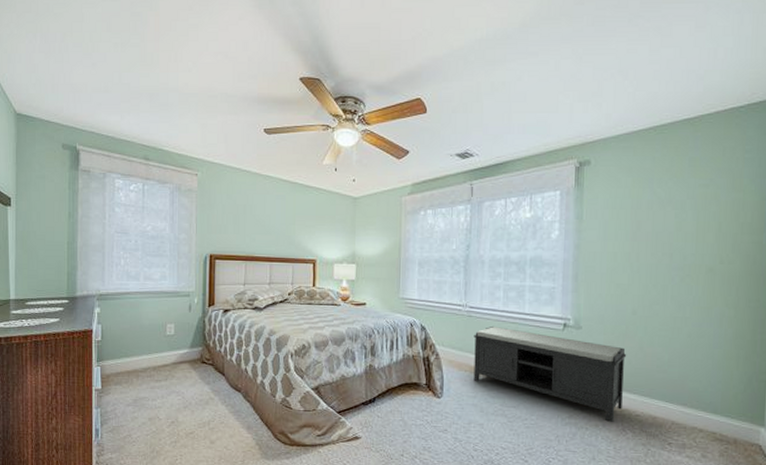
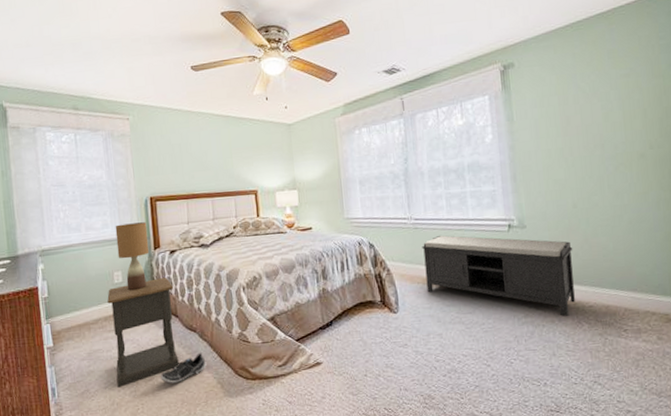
nightstand: none [158,334,223,436] -> present [107,277,179,387]
table lamp: none [172,278,204,344] -> present [115,222,150,291]
shoe: none [201,412,247,439] -> present [160,352,206,383]

